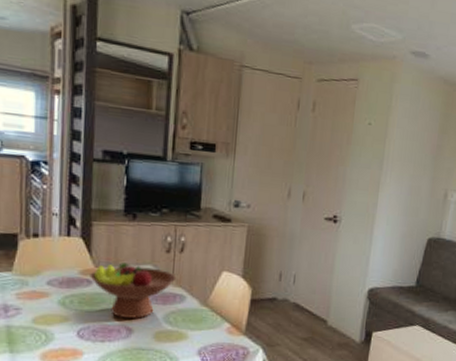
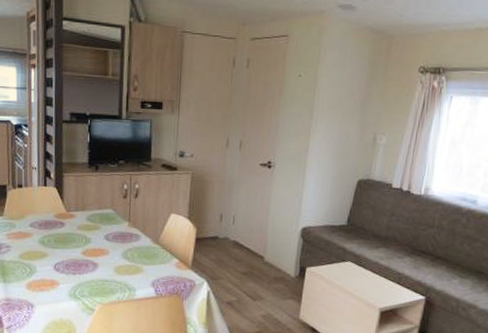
fruit bowl: present [90,263,177,319] -> none [63,207,133,255]

